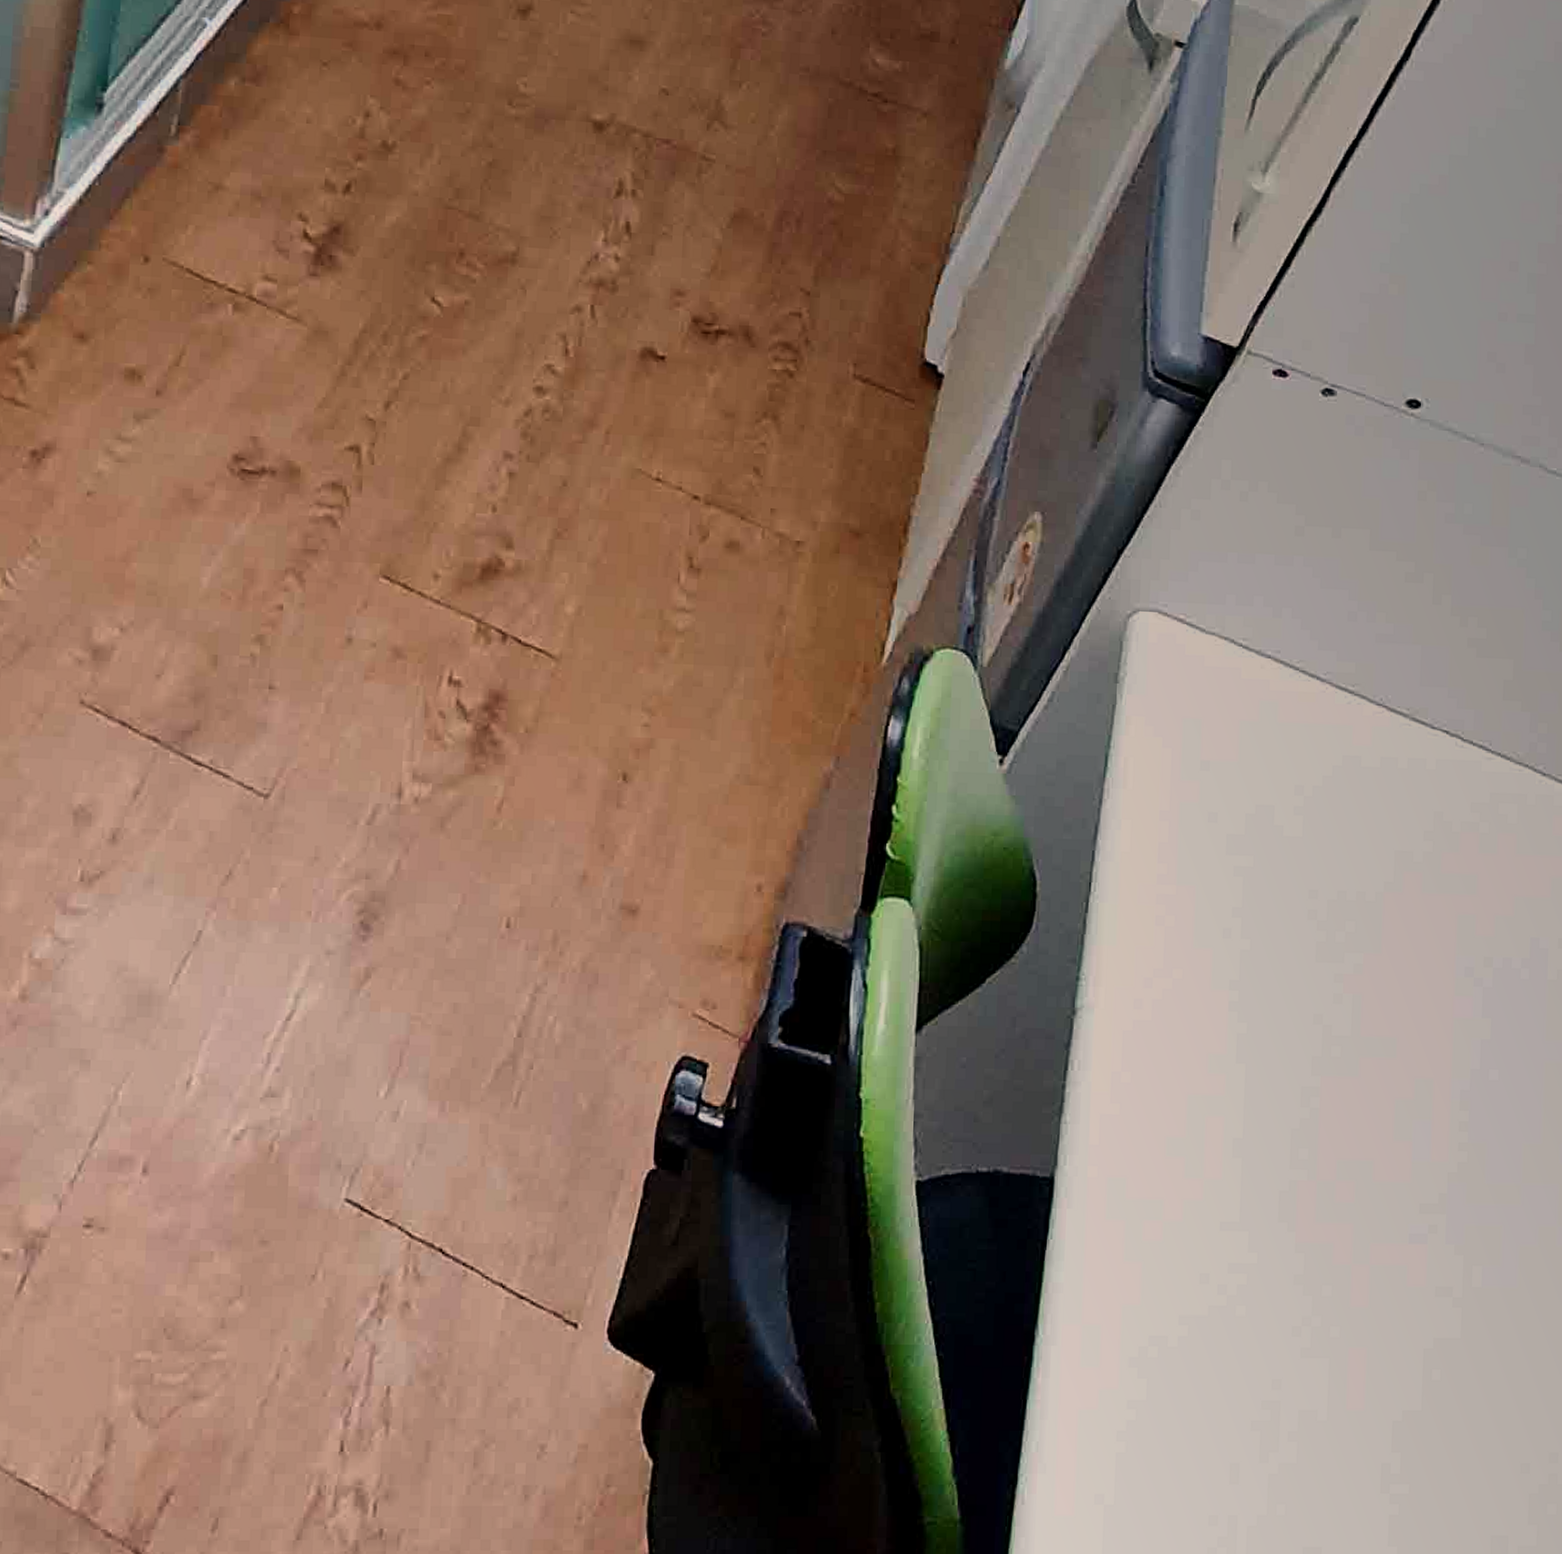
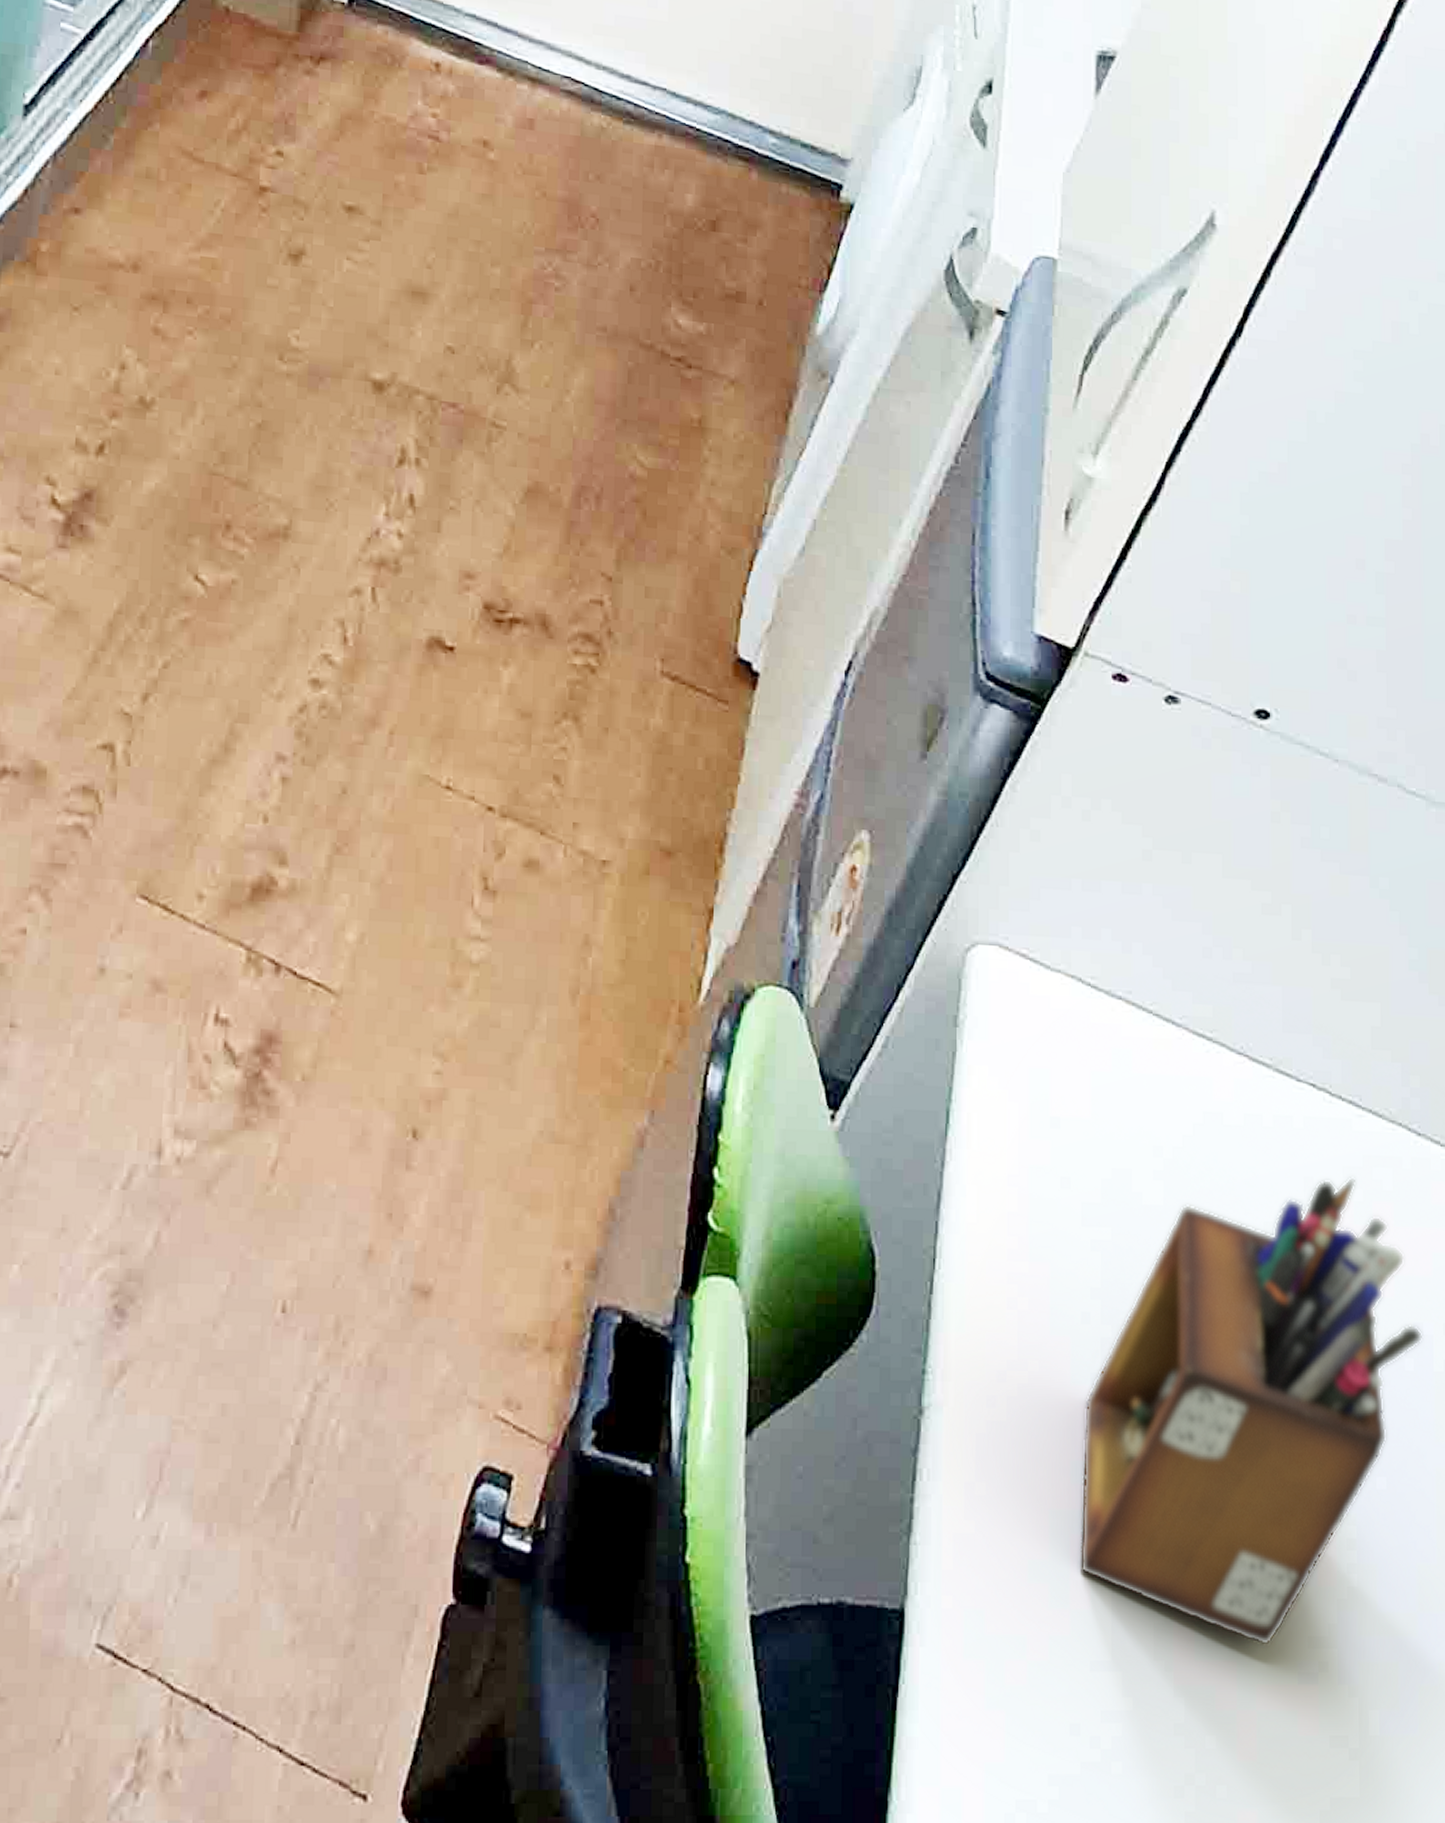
desk organizer: none [1213,812,1539,1212] -> present [1079,1177,1423,1647]

